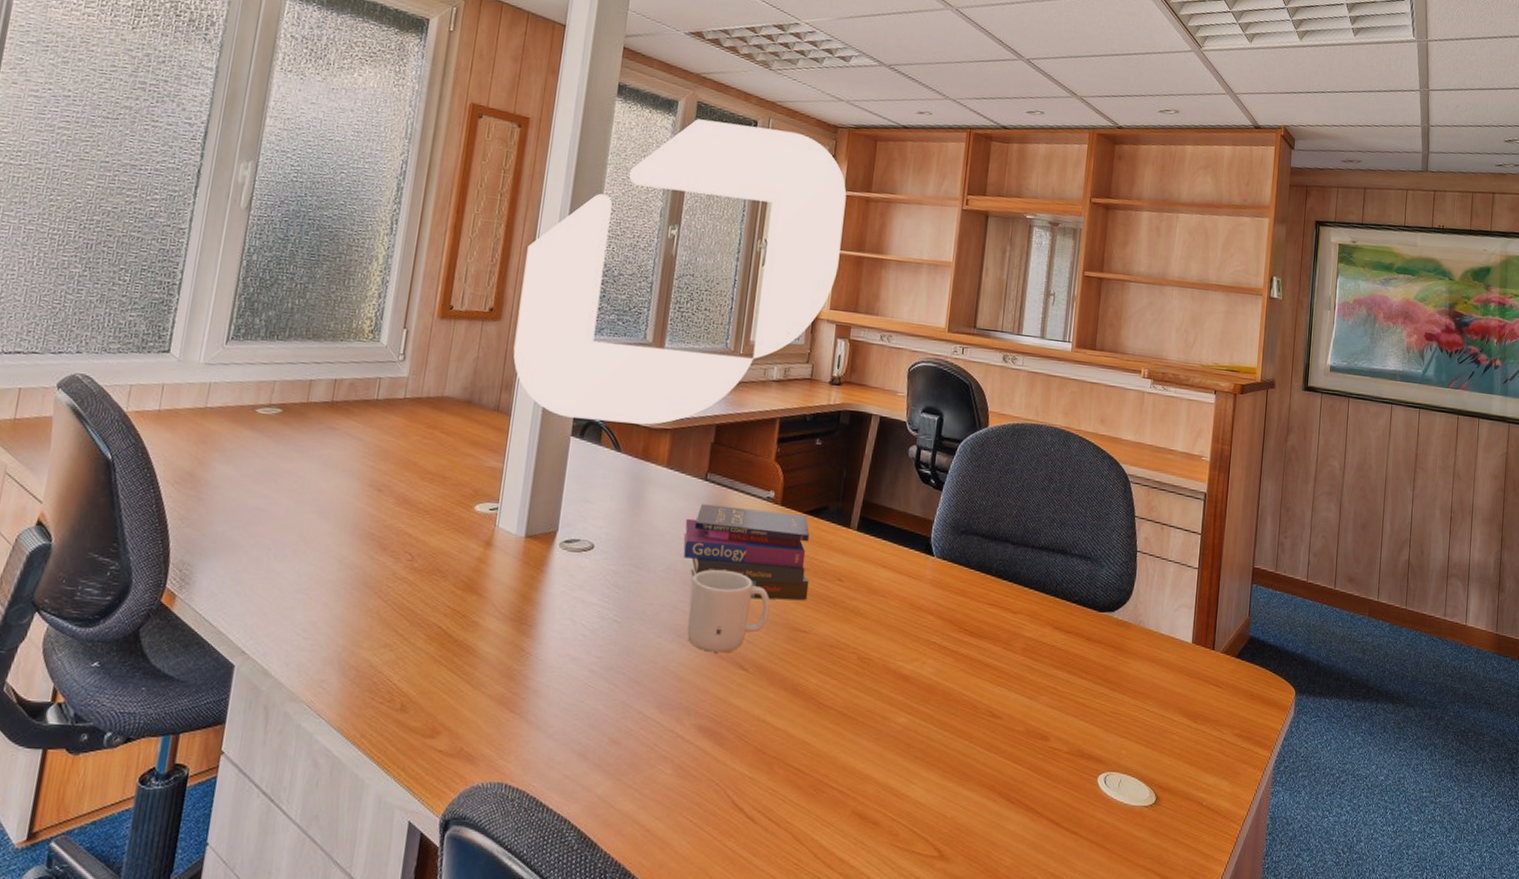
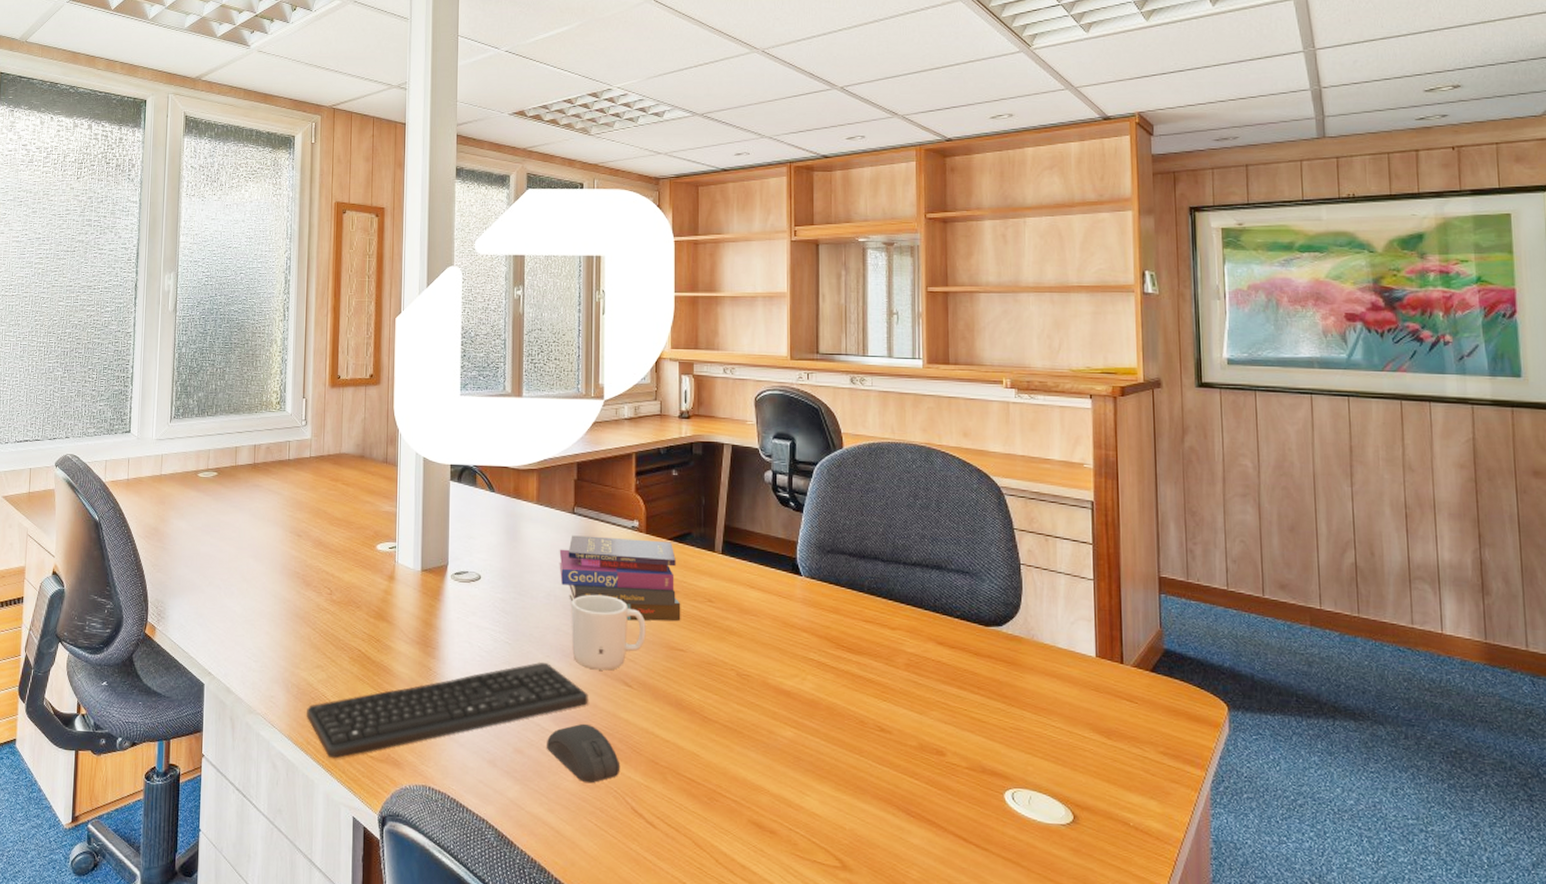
computer keyboard: none [364,643,700,754] -> present [307,663,588,759]
computer mouse: none [647,710,726,776] -> present [547,723,621,784]

